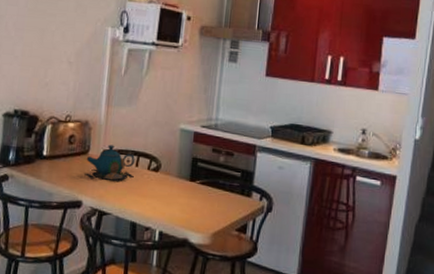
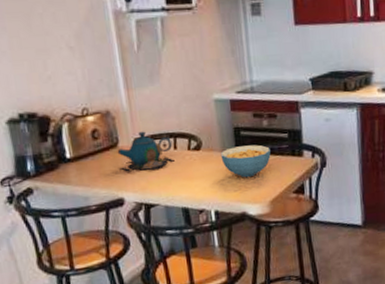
cereal bowl: none [175,175,222,207] -> present [220,144,271,178]

